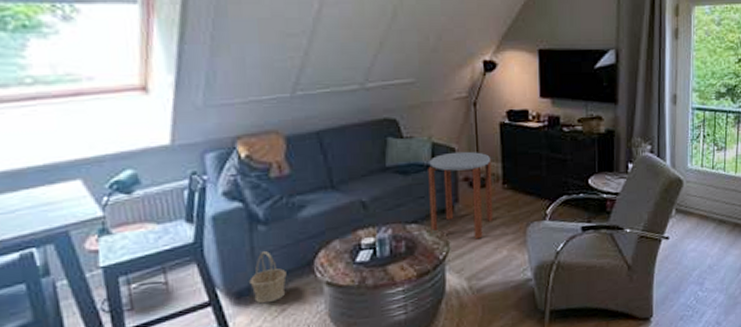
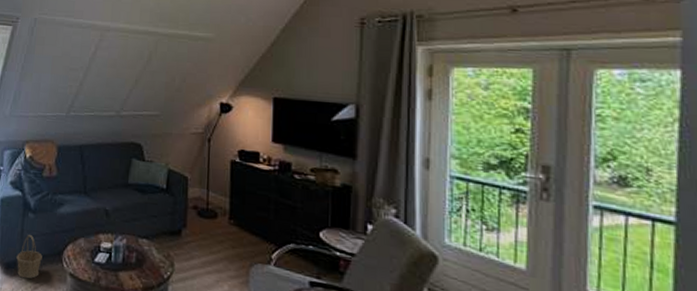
side table: present [428,151,494,239] -> none [159,180,220,268]

